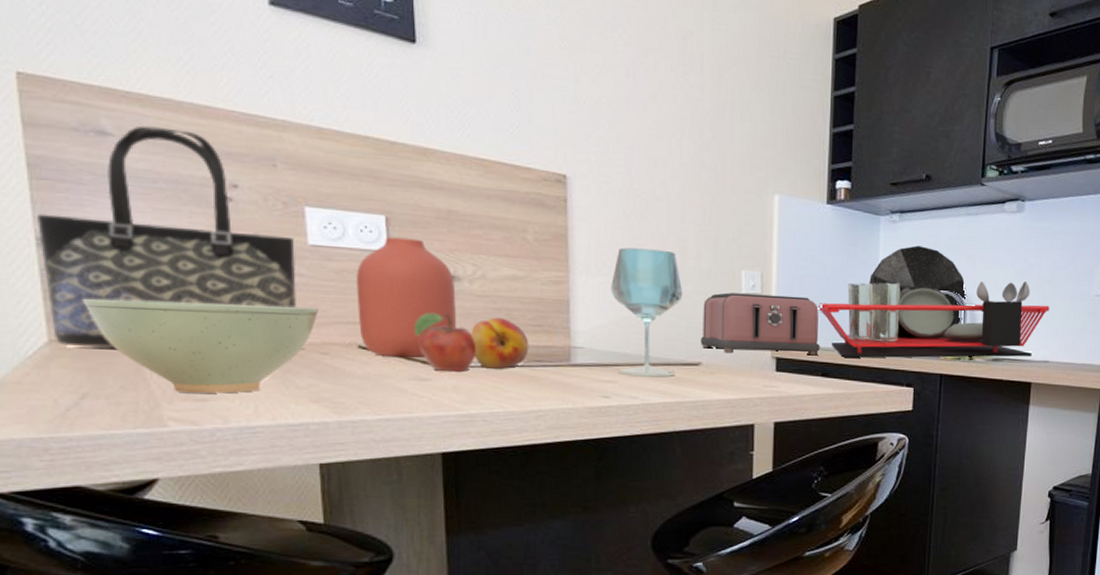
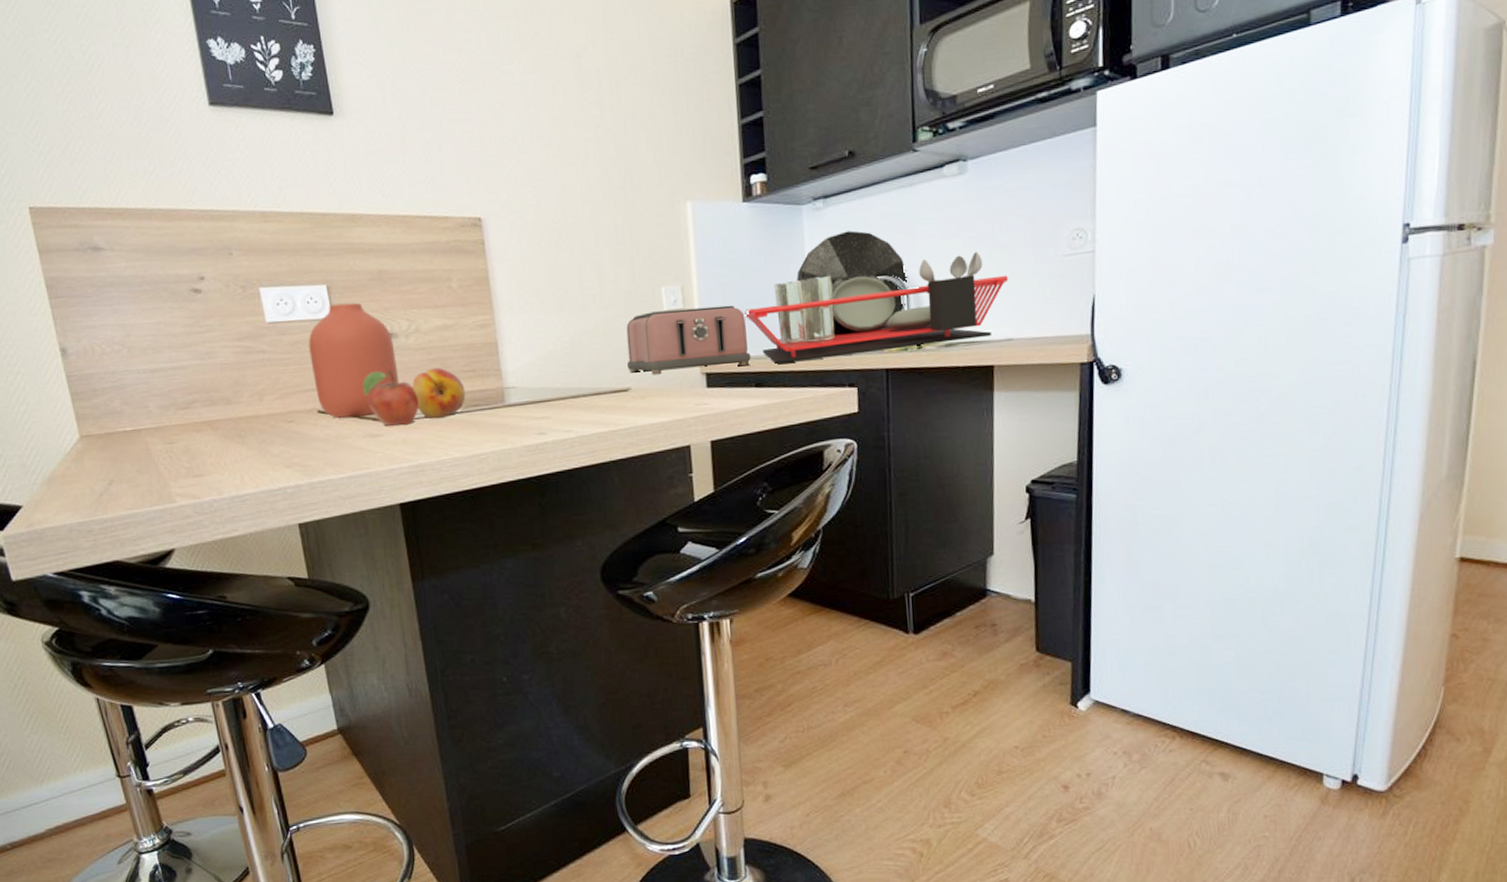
tote bag: present [37,125,296,348] -> none [59,234,263,440]
bowl: present [82,298,320,394] -> none [100,380,282,471]
wine glass: present [611,247,683,378] -> none [534,278,605,411]

